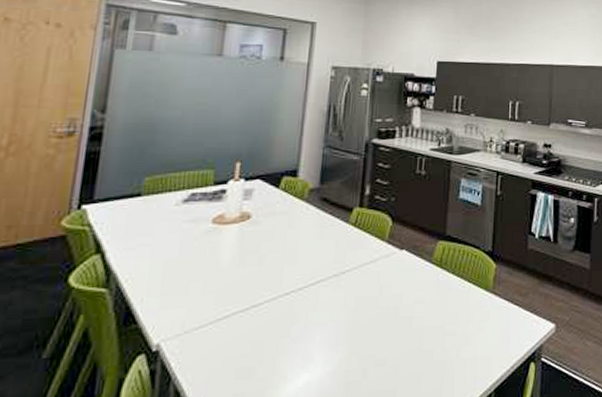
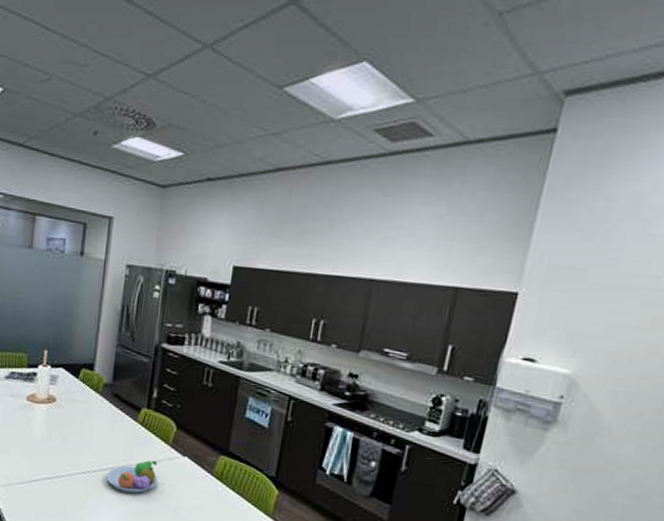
fruit bowl: none [315,261,375,304] -> present [106,460,158,494]

